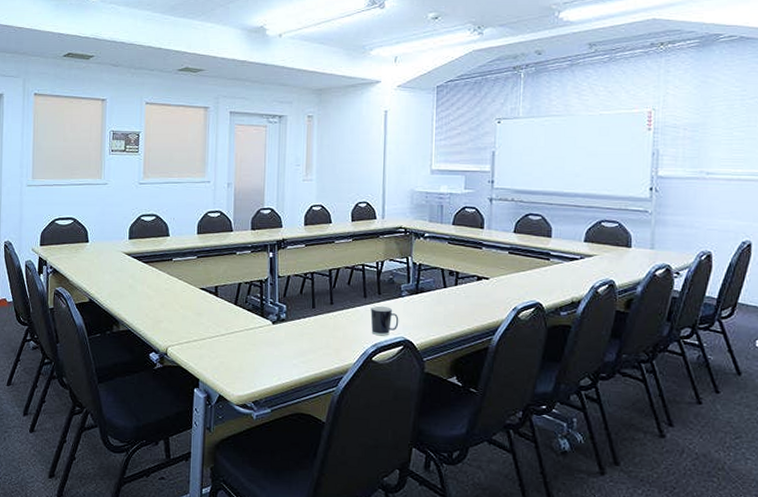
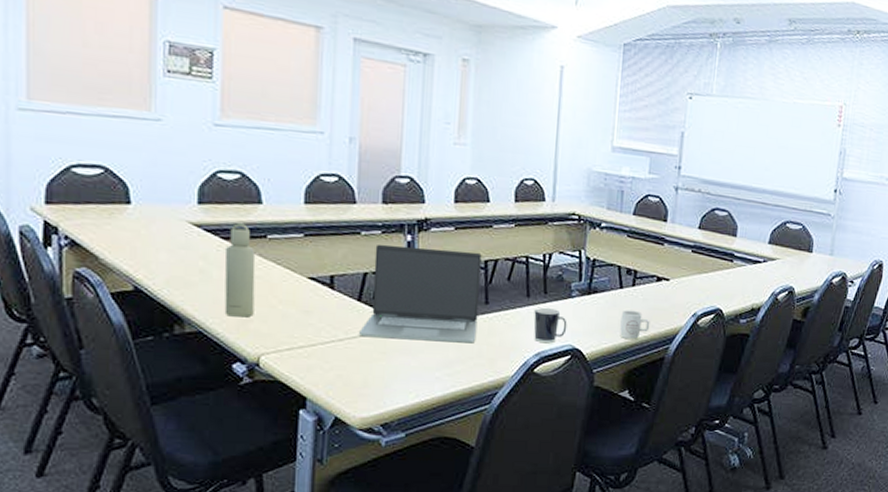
bottle: none [145,251,165,319] -> present [224,223,256,318]
laptop: none [236,260,327,337] -> present [359,244,482,344]
mug: none [446,306,473,332] -> present [619,310,650,340]

